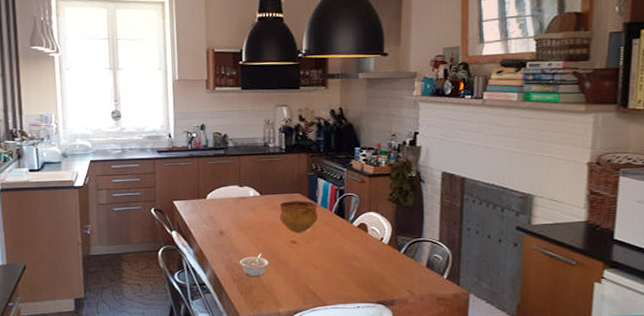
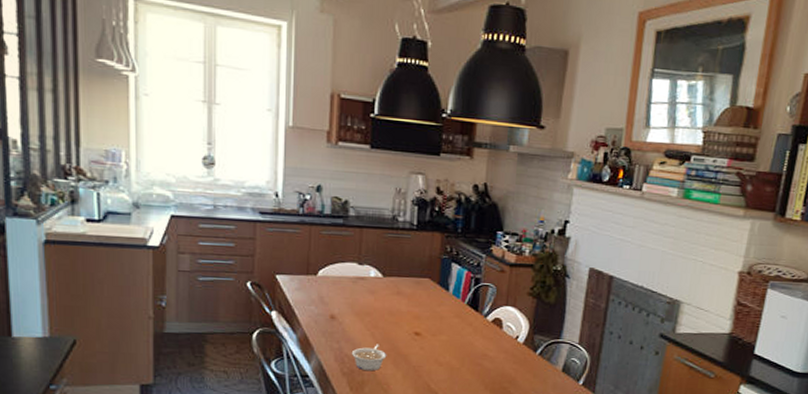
bowl: present [279,201,318,233] -> none [403,286,448,324]

